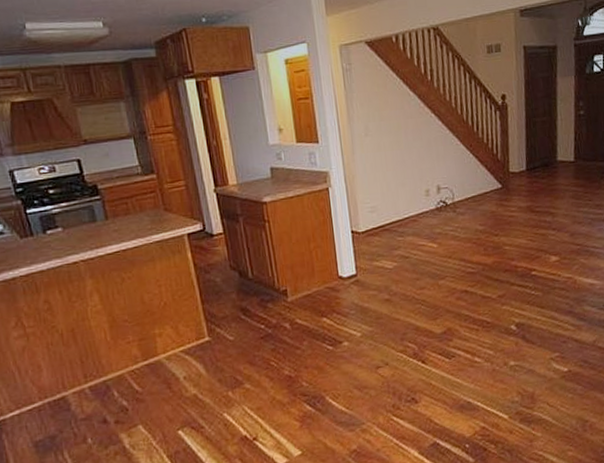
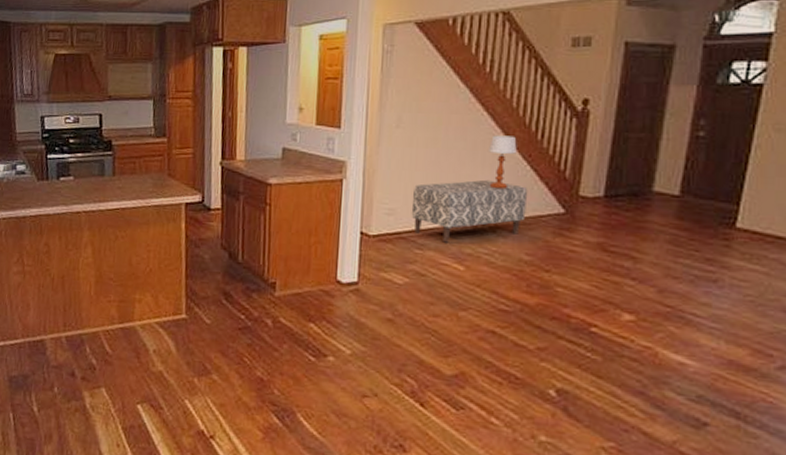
bench: none [388,170,475,228] -> present [411,179,528,243]
table lamp: none [439,131,461,177] -> present [487,135,517,190]

